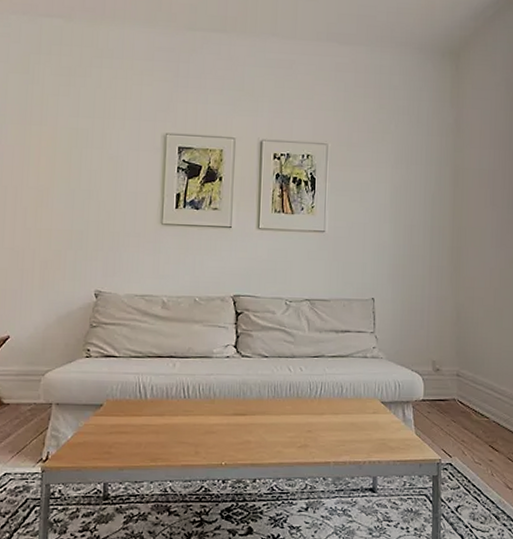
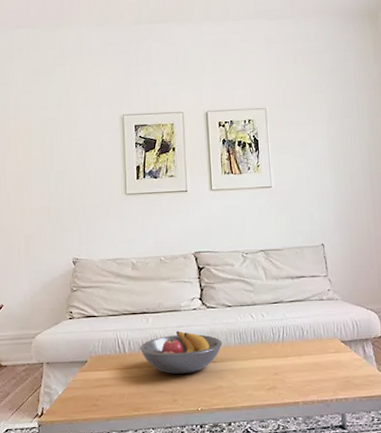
fruit bowl: none [162,378,255,425] -> present [139,330,223,374]

